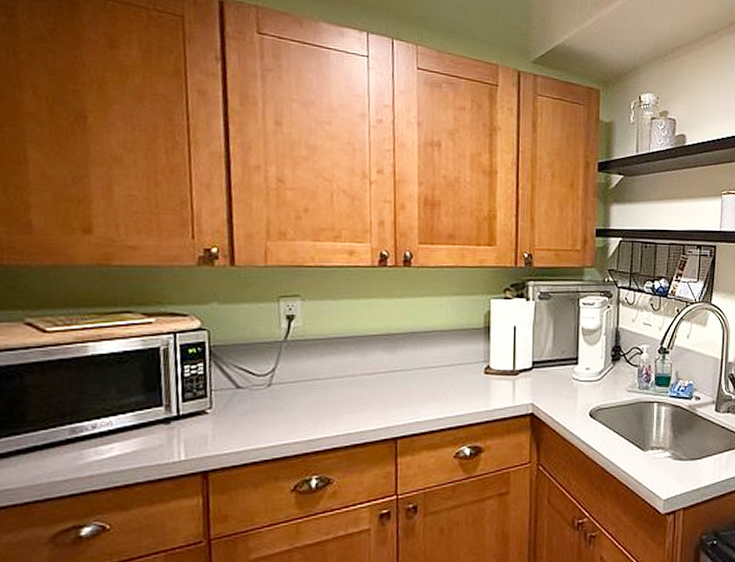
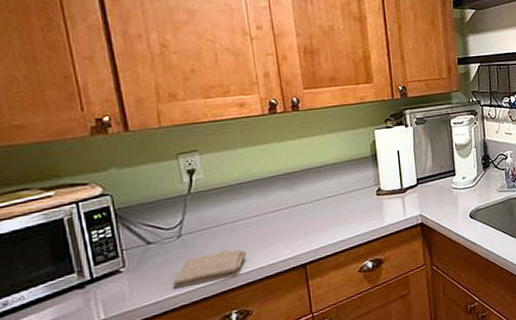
washcloth: none [256,408,335,441] -> present [172,249,246,289]

